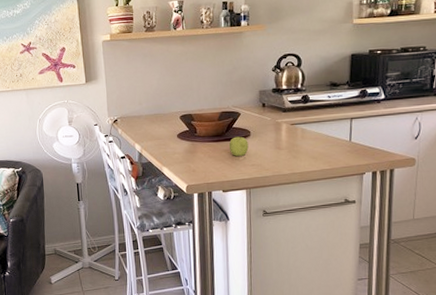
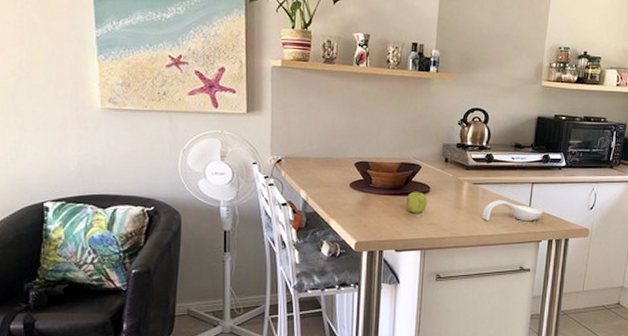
spoon rest: none [302,137,365,158] -> present [482,200,543,222]

